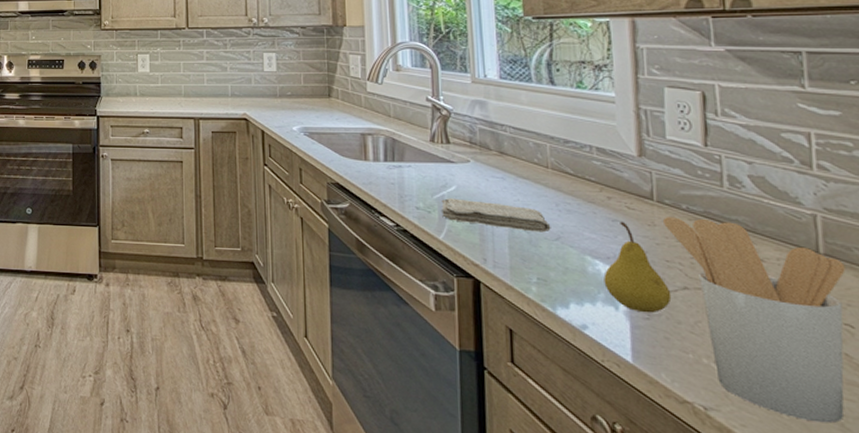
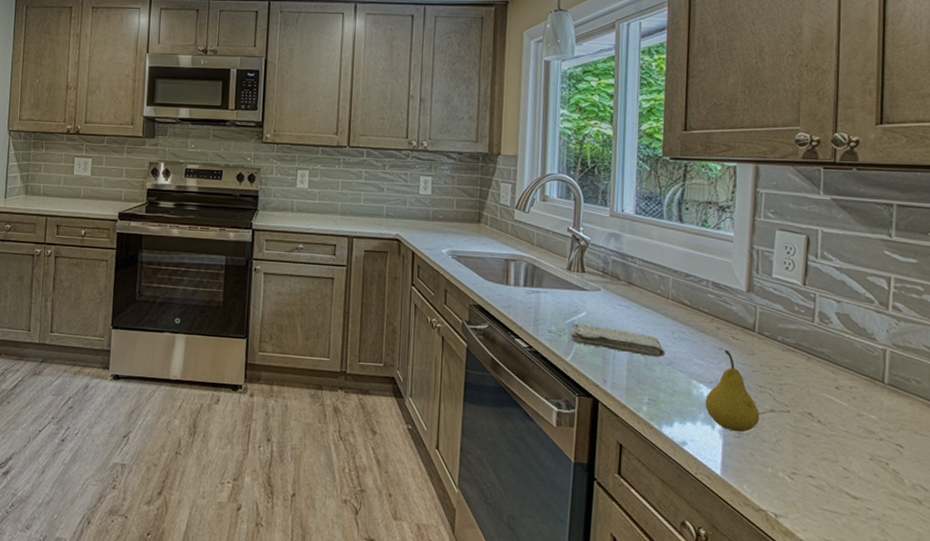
utensil holder: present [662,217,846,424] -> none [760,347,903,529]

